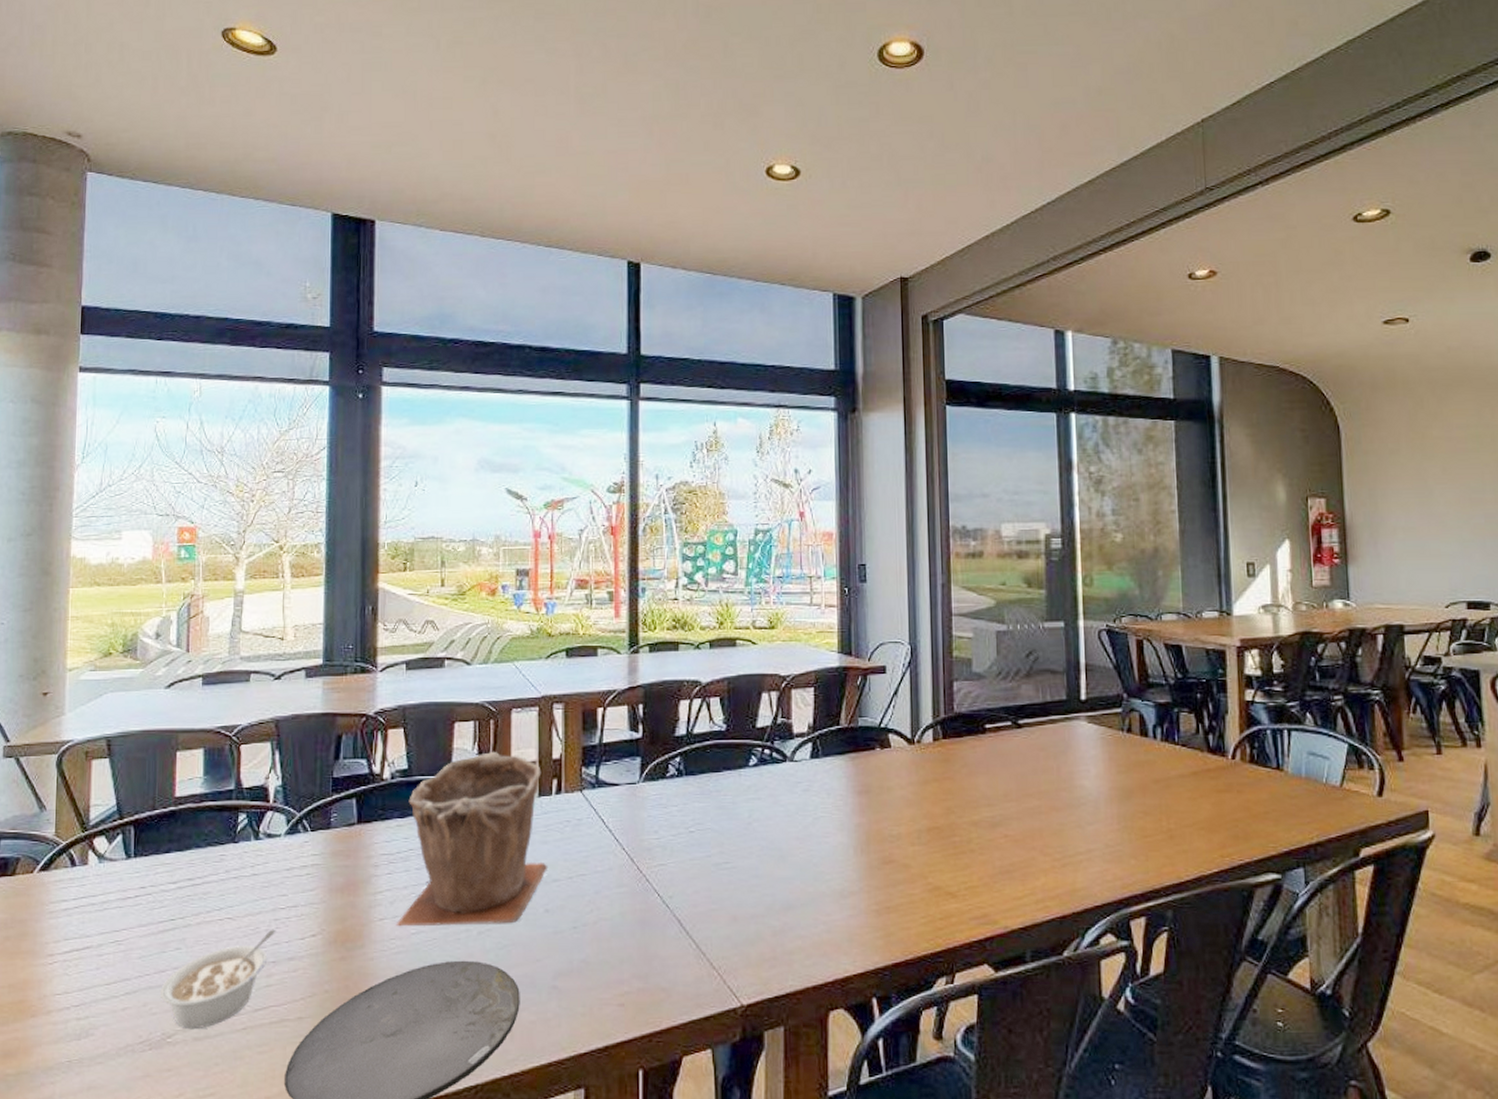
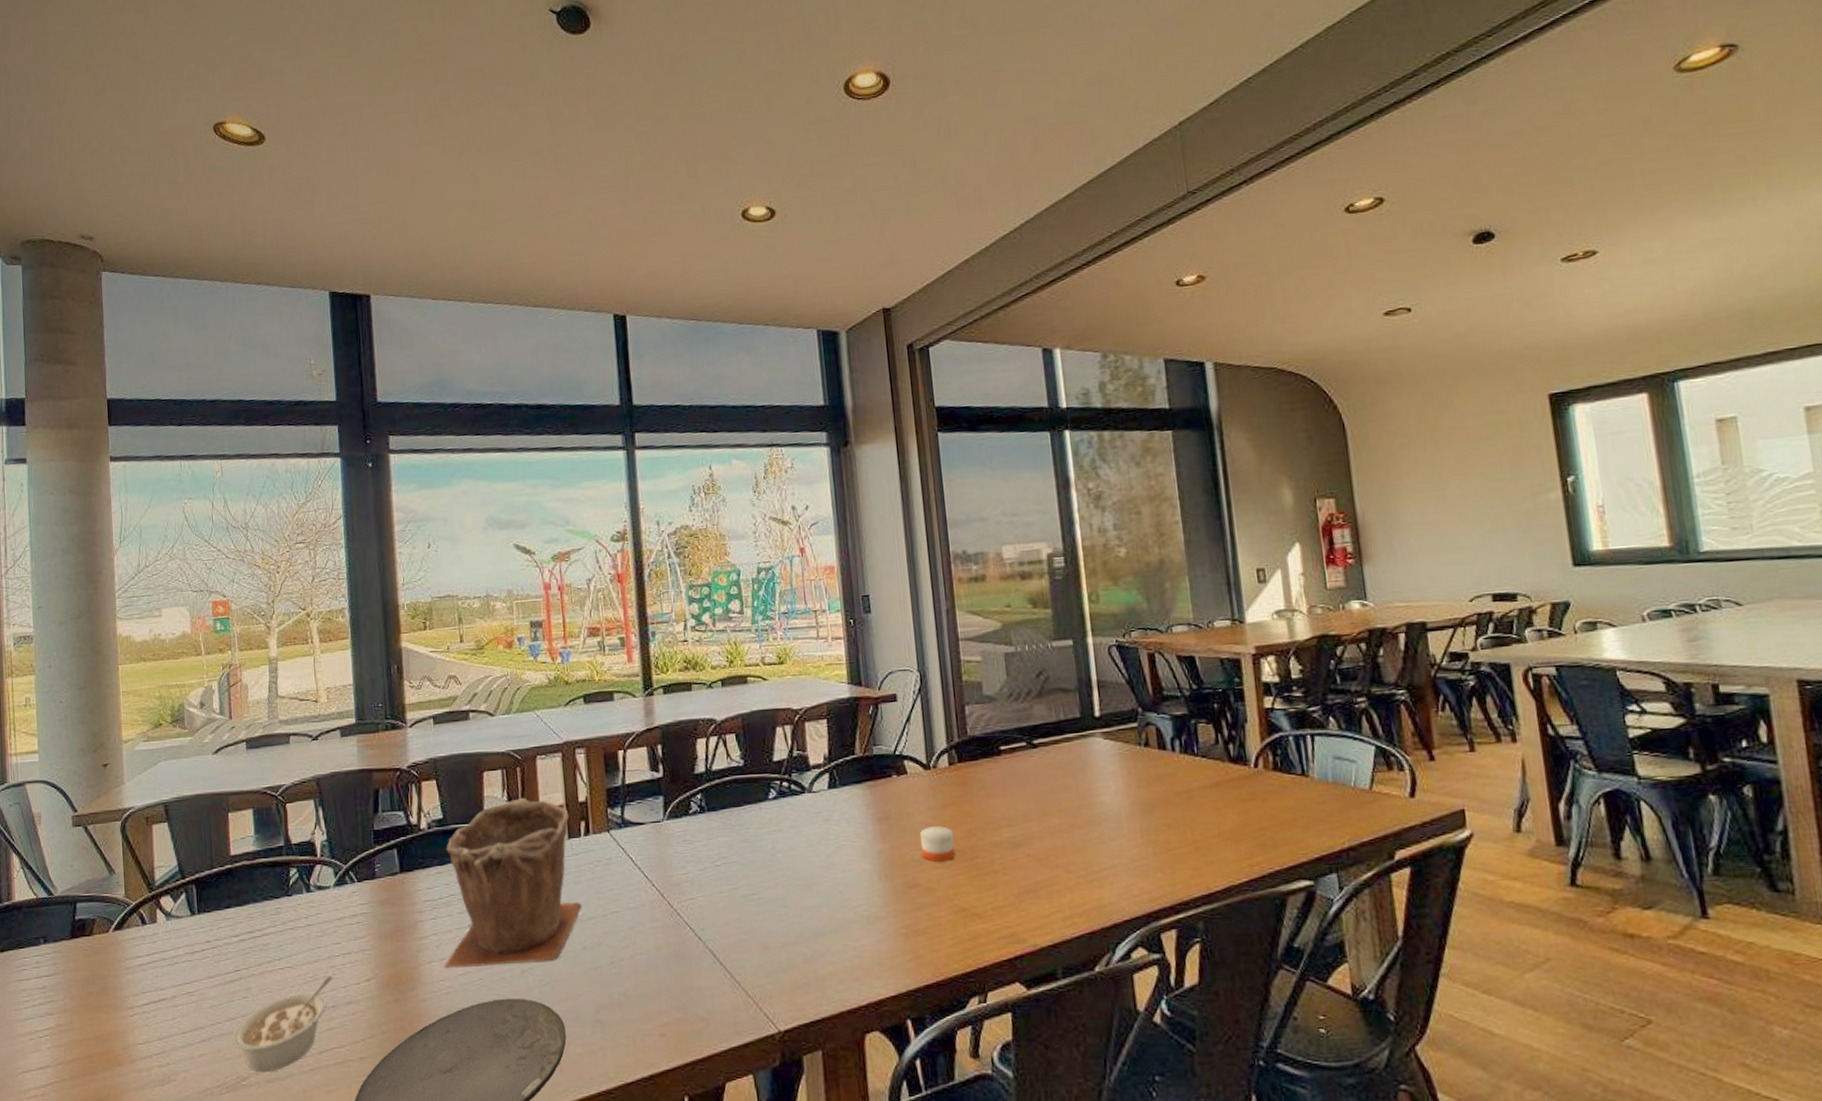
candle: none [900,801,934,838] -> present [920,825,956,862]

